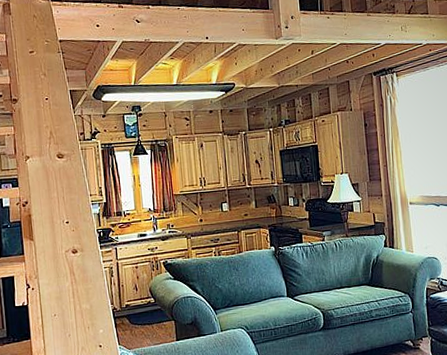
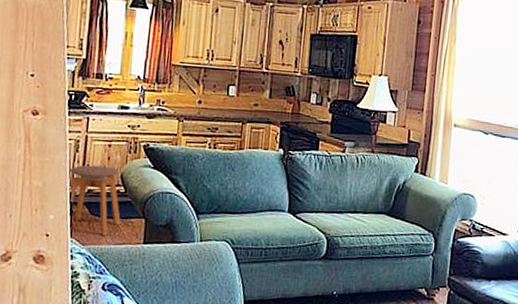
stool: none [108,284,156,339] -> present [69,165,121,235]

